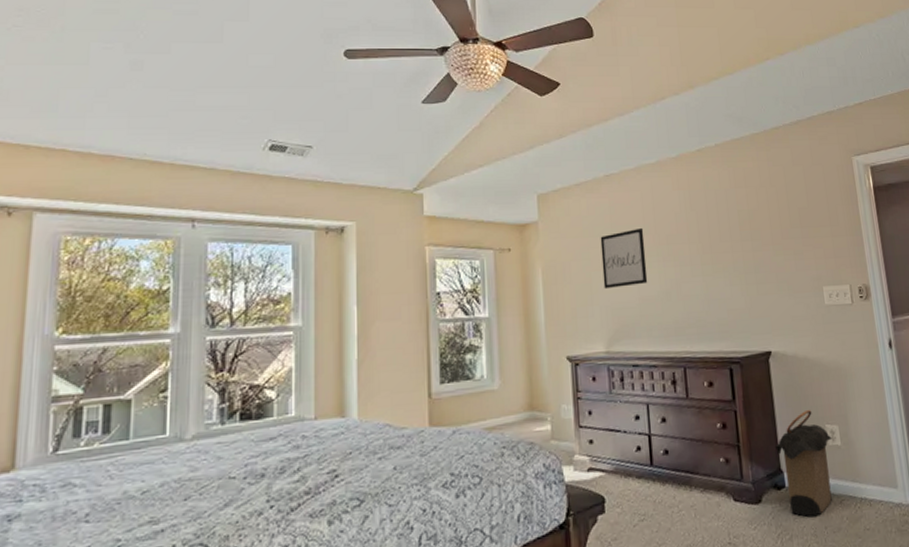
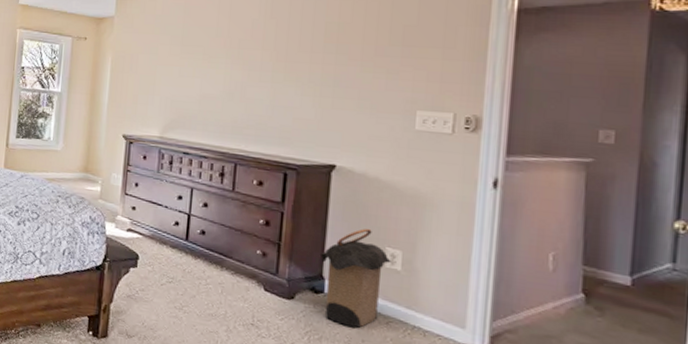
wall art: present [600,227,648,290] -> none [167,30,216,83]

